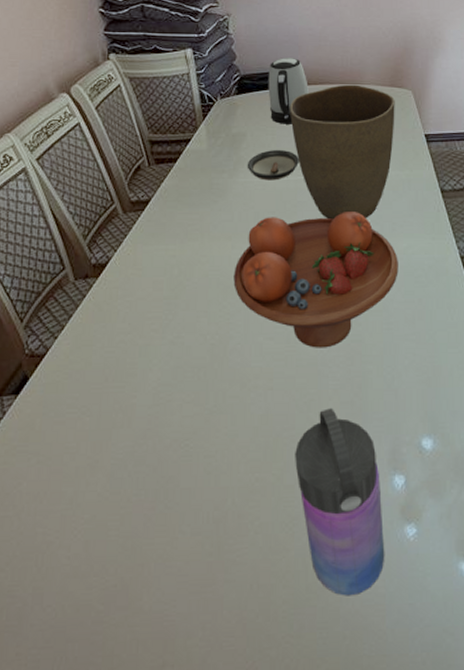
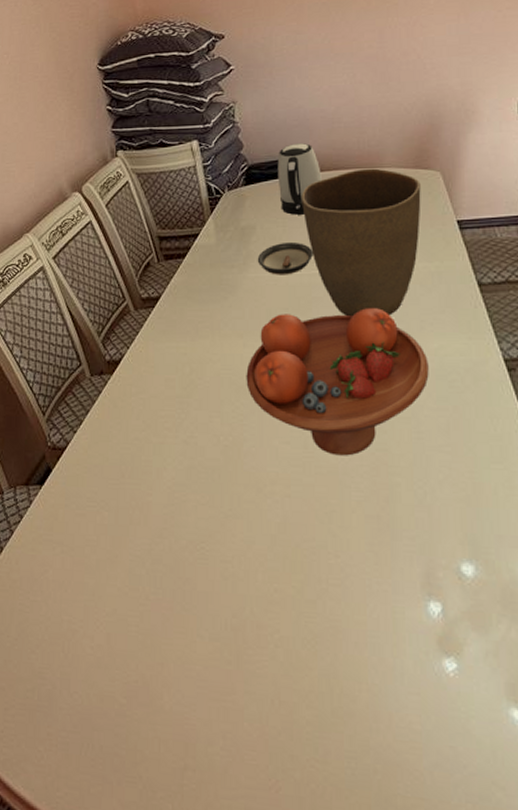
water bottle: present [295,408,385,596] -> none [316,521,421,728]

